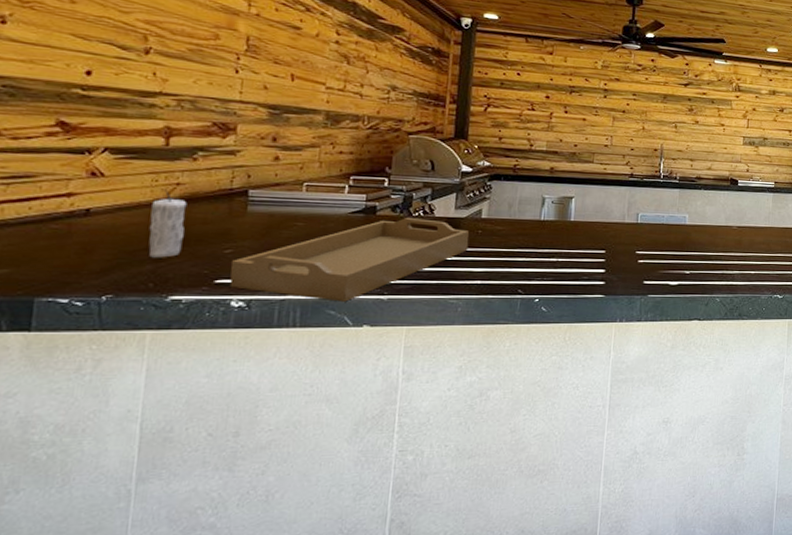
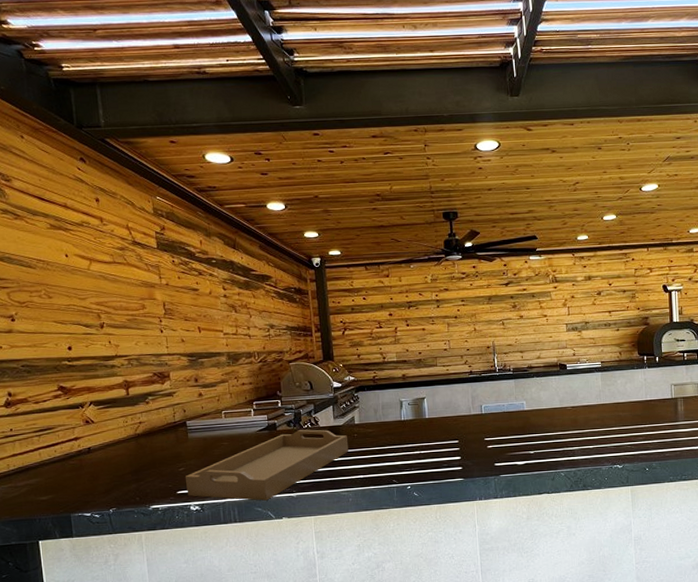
candle: present [148,190,187,258] -> none [127,428,152,479]

